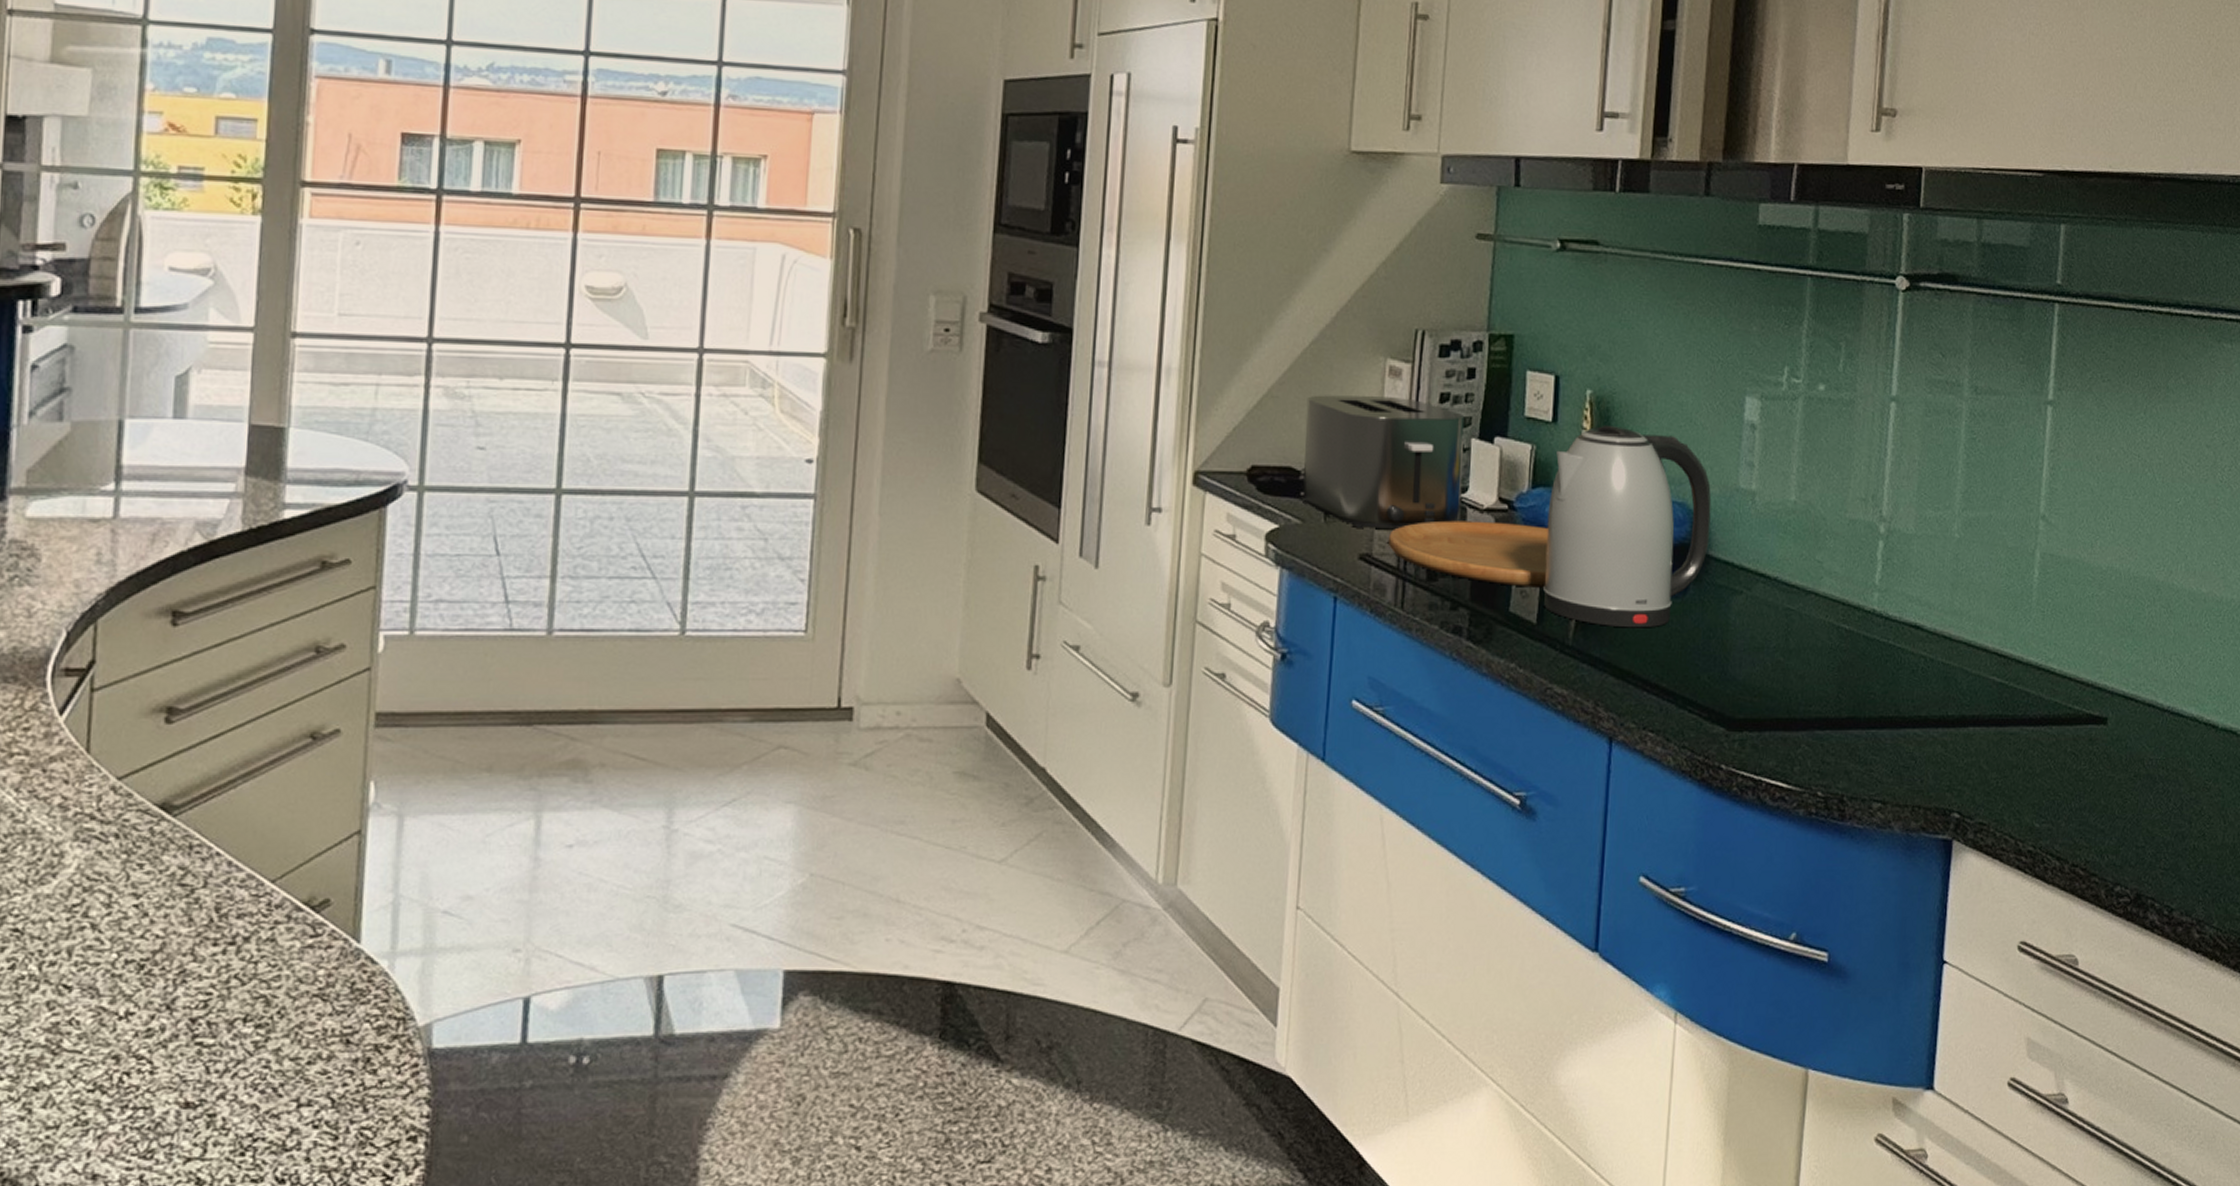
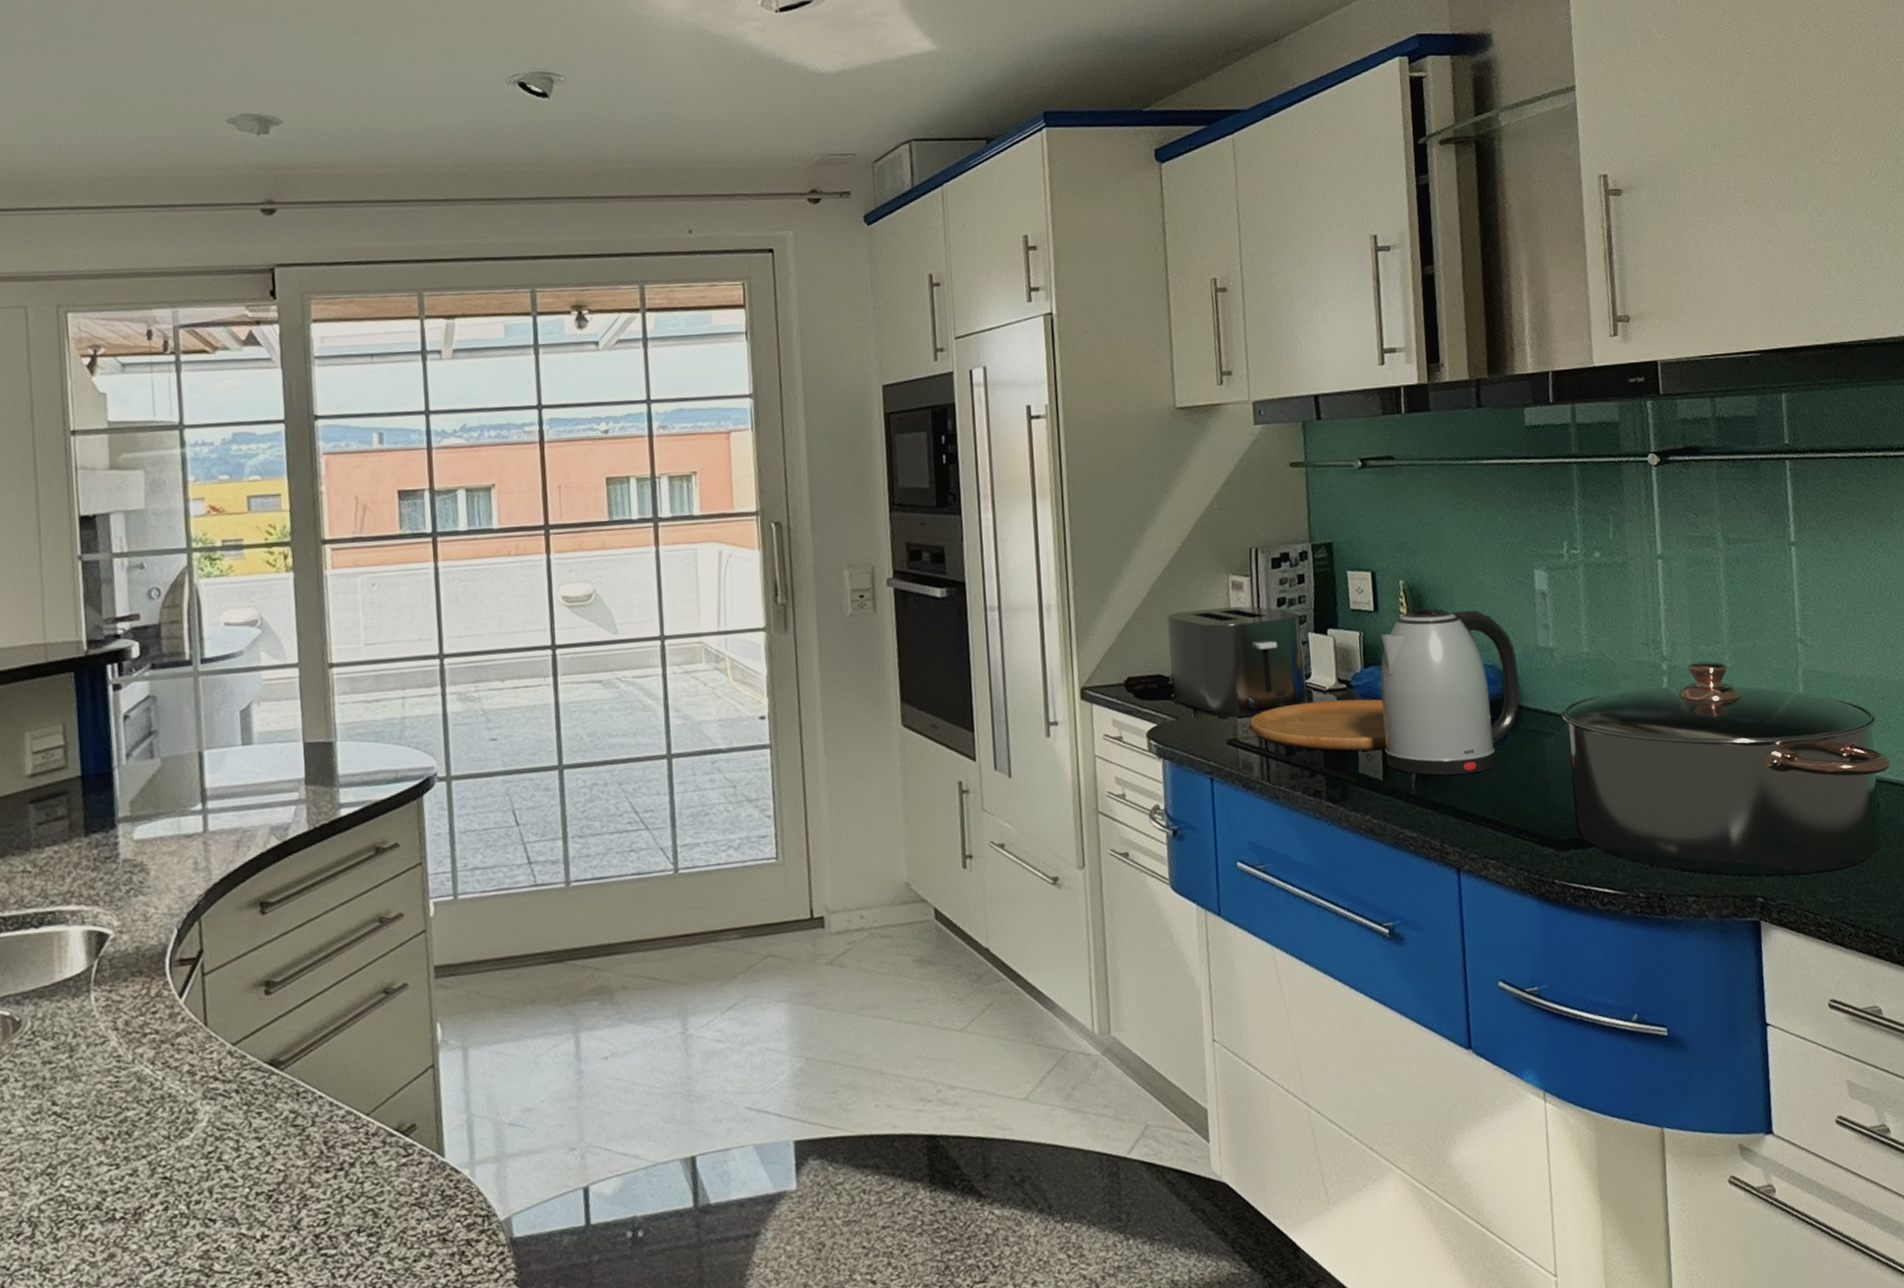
cooking pot: none [1754,528,2127,792] -> present [1561,661,1891,877]

